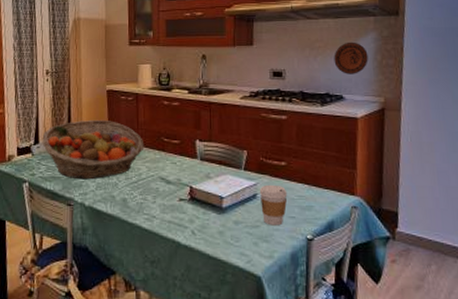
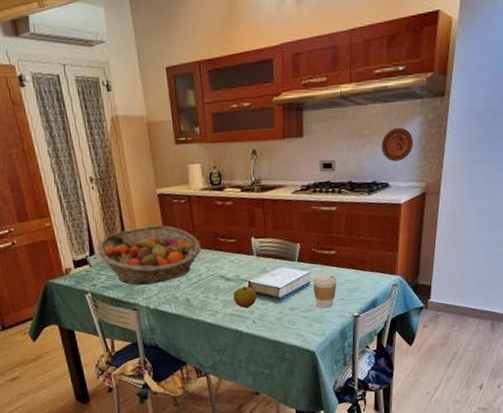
apple: none [173,191,198,215] -> present [233,286,257,308]

